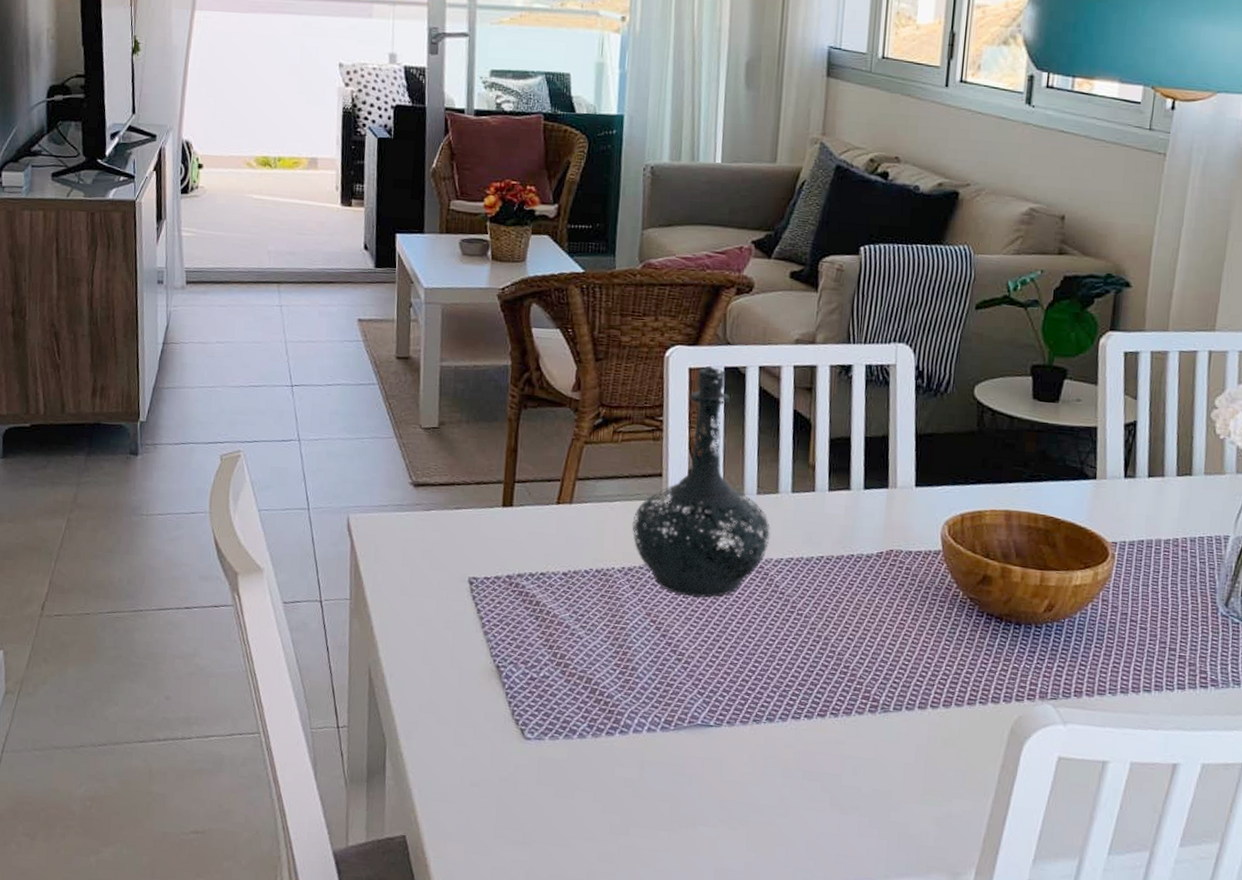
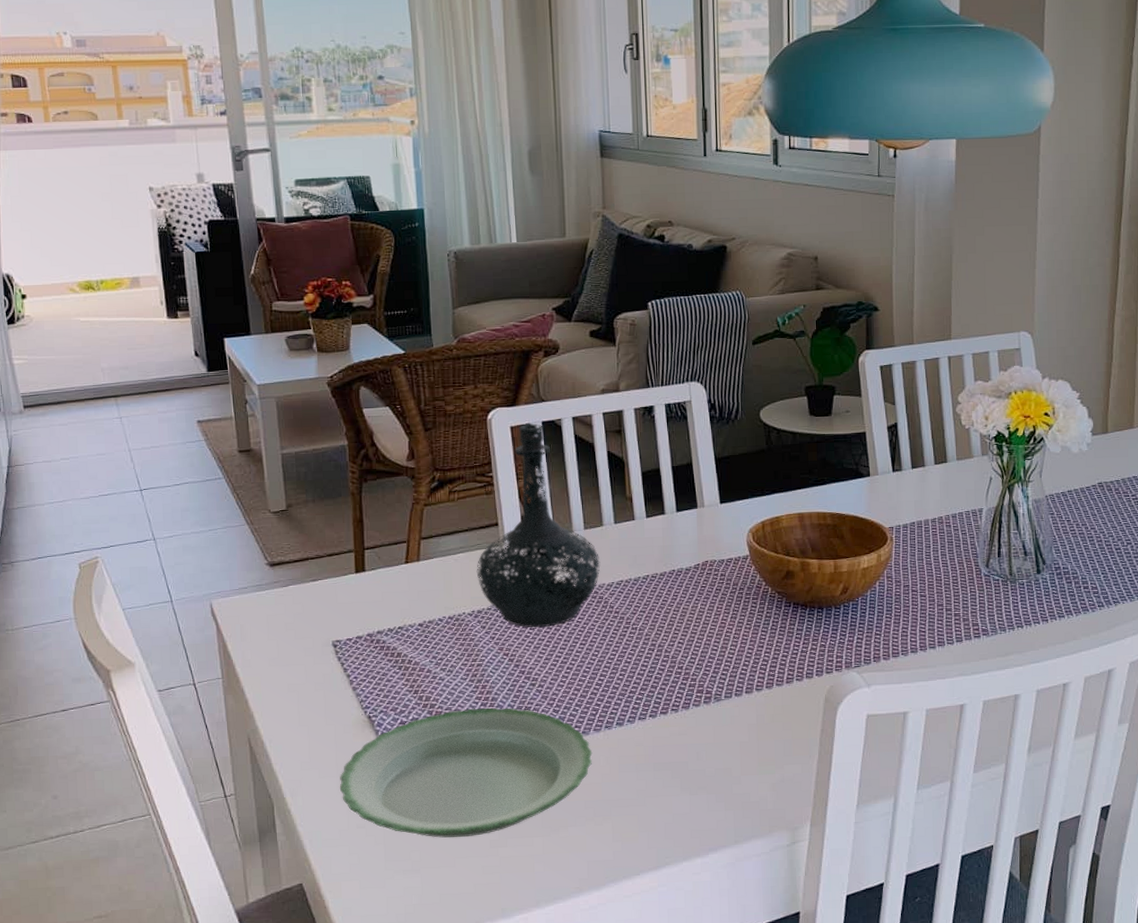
plate: none [457,674,736,817] -> present [339,707,593,838]

